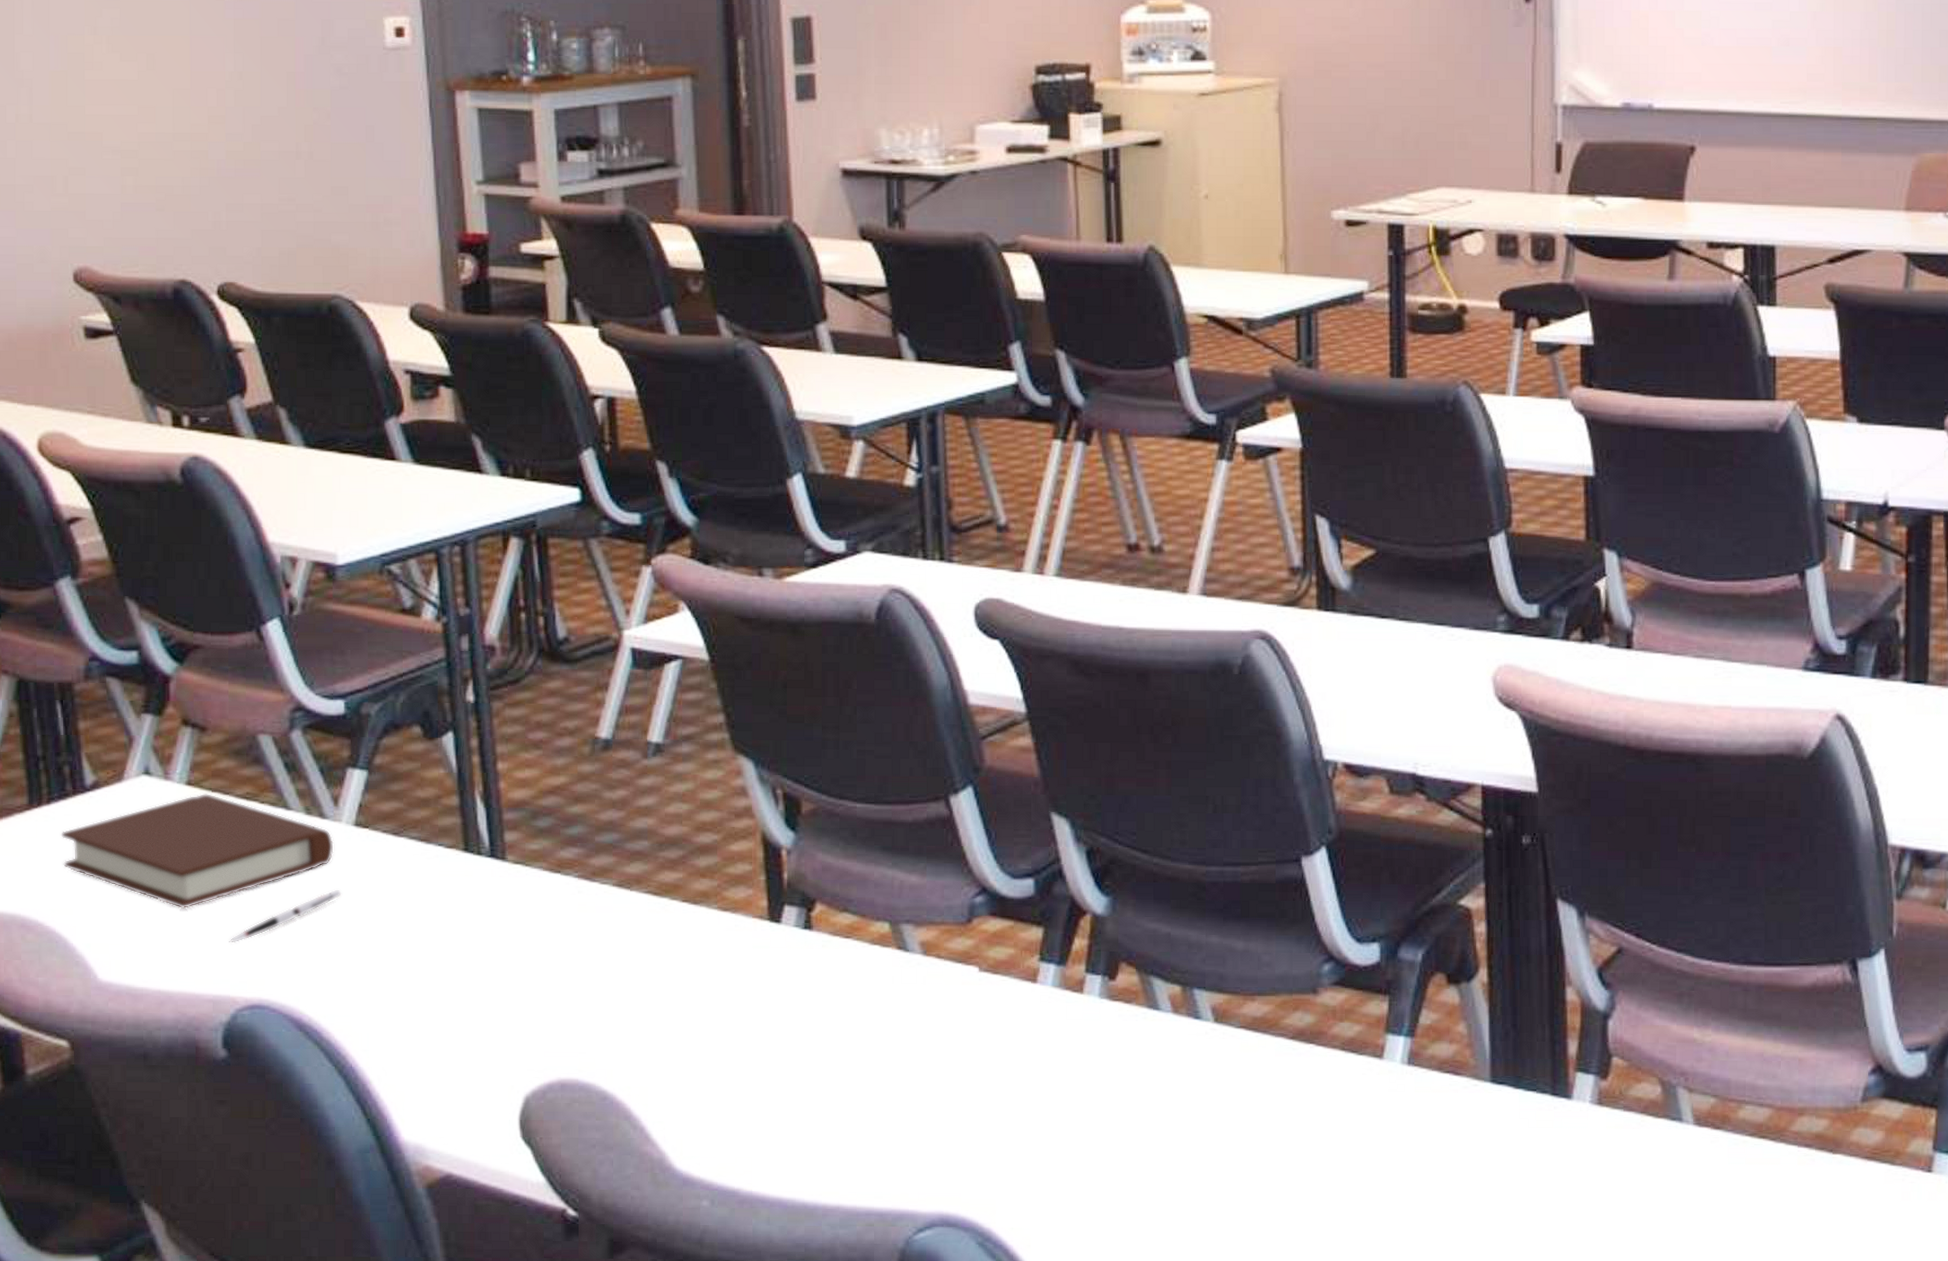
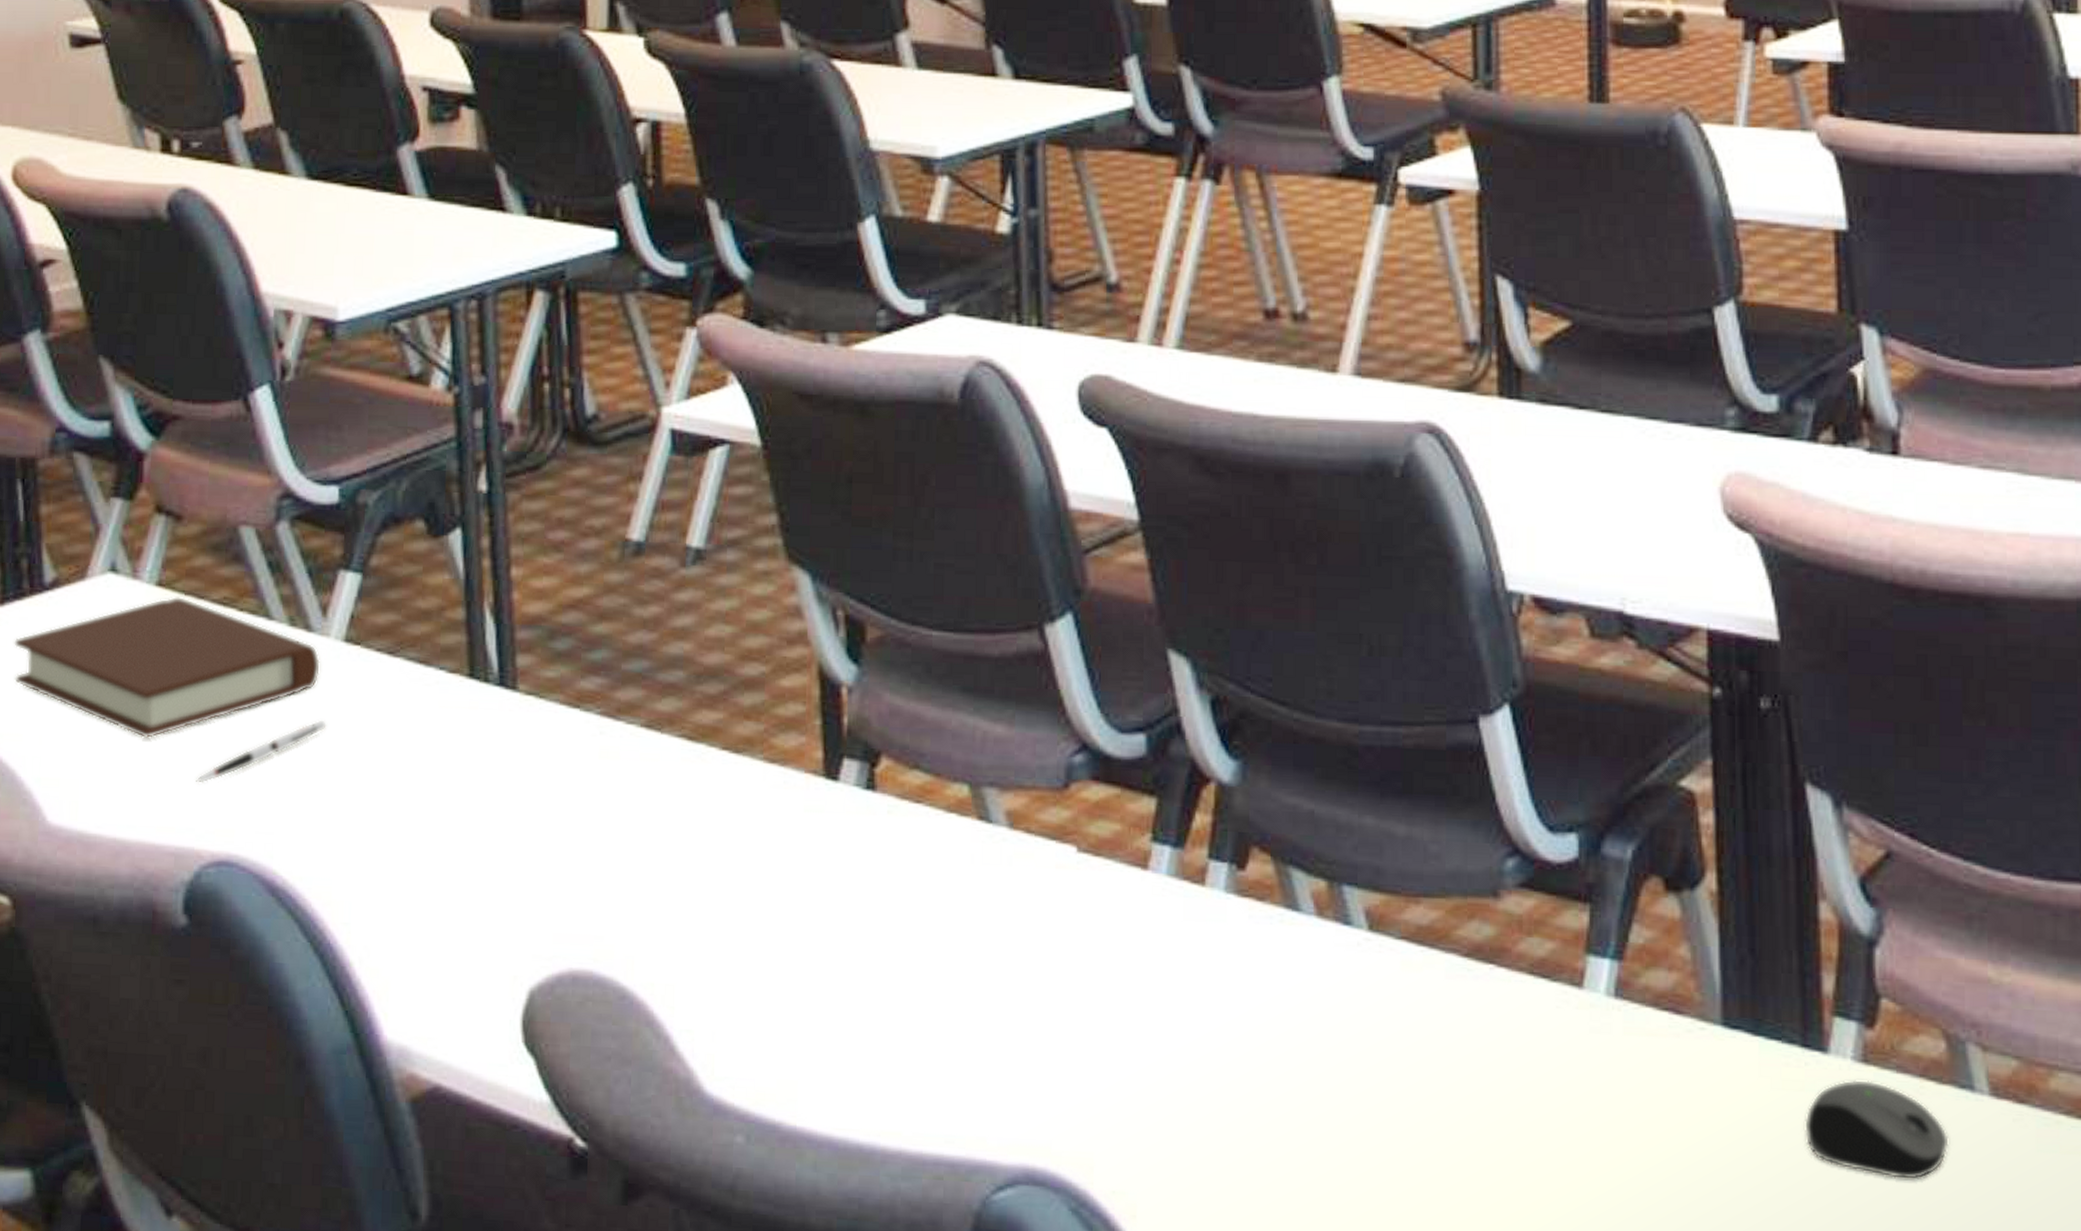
computer mouse: none [1553,1118,1662,1190] -> present [1805,1079,1949,1181]

